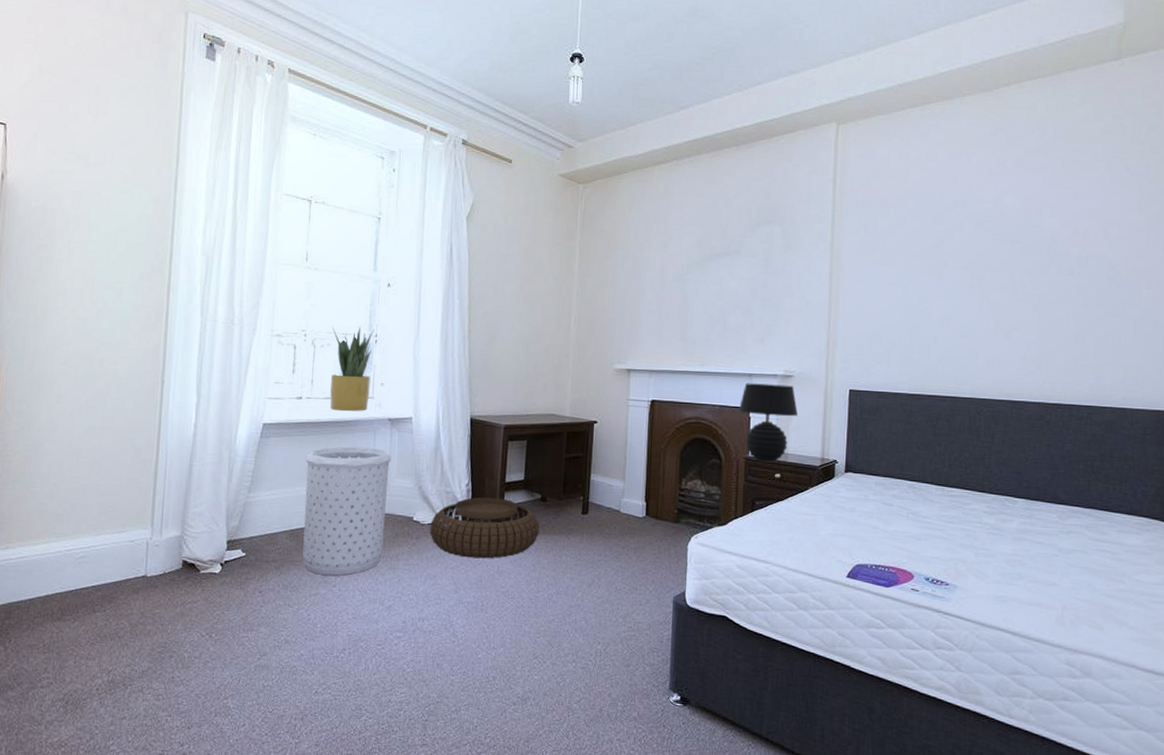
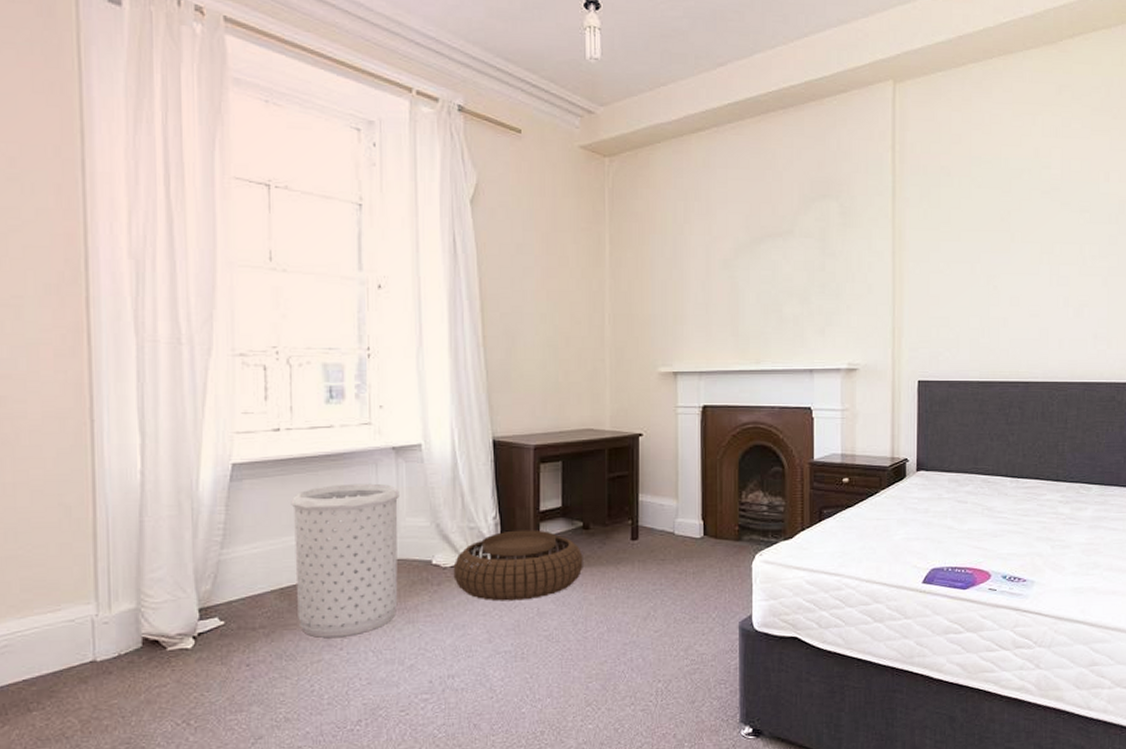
planter: present [330,327,375,412] -> none [311,339,366,443]
table lamp: present [738,383,798,463] -> none [799,380,864,466]

